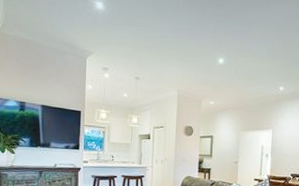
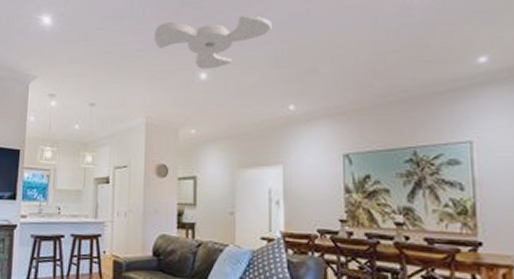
ceiling fan: none [185,15,273,56] -> present [153,16,272,69]

